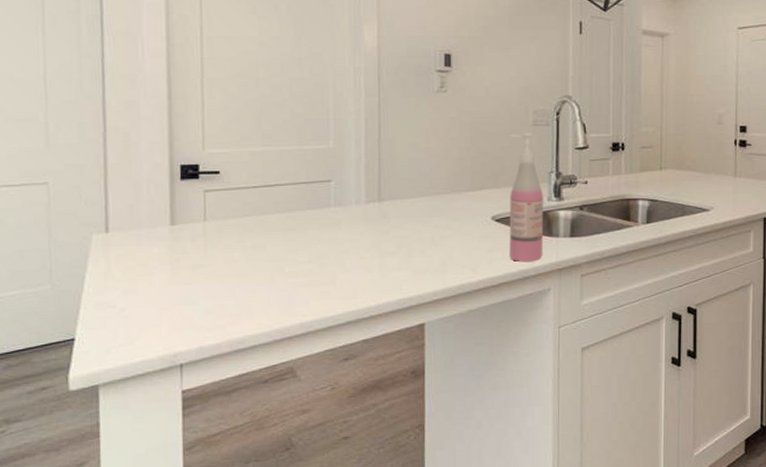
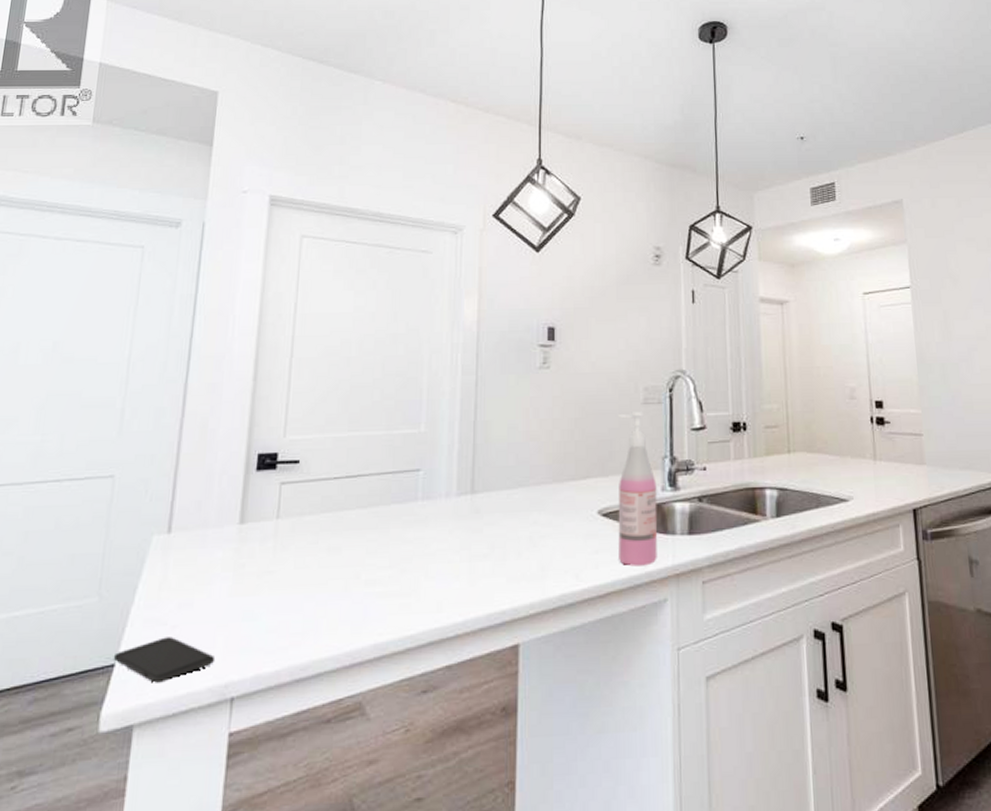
mobile phone: none [72,317,163,354] -> present [113,637,216,685]

